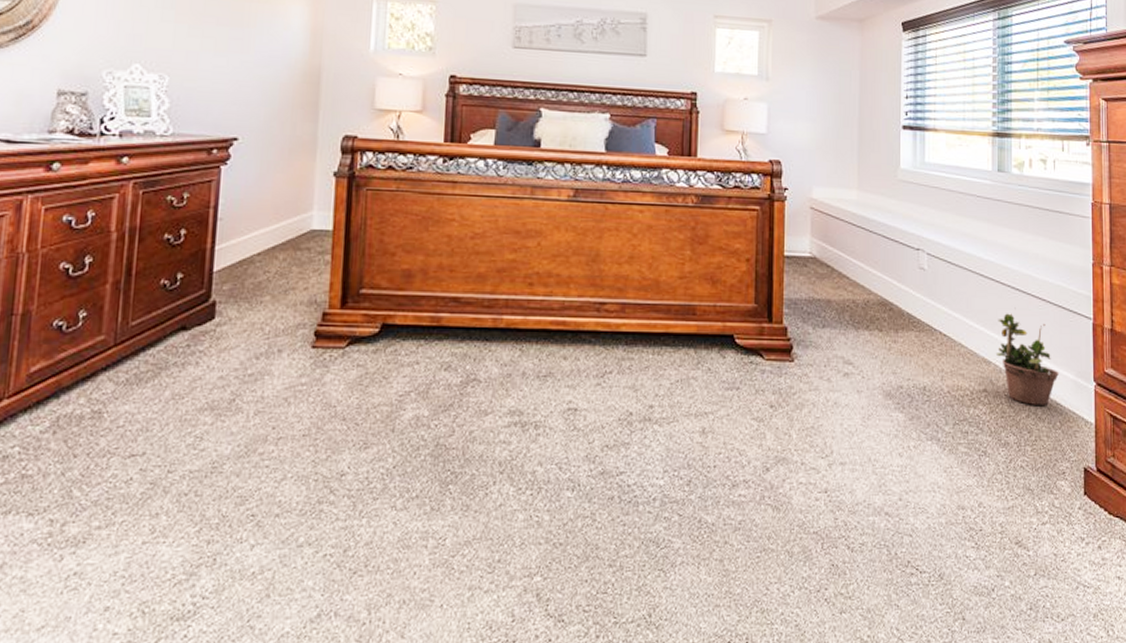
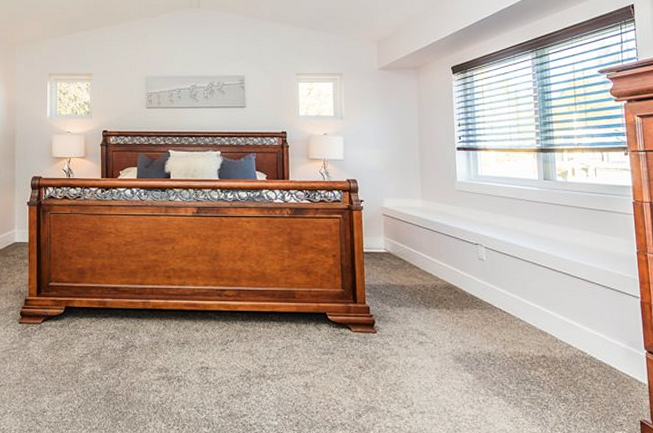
potted plant: present [996,307,1059,407] -> none [551,289,611,370]

